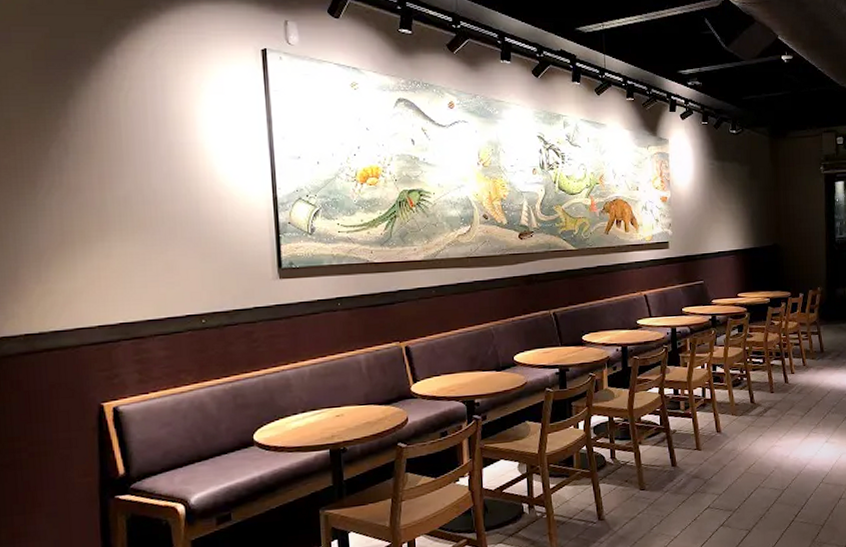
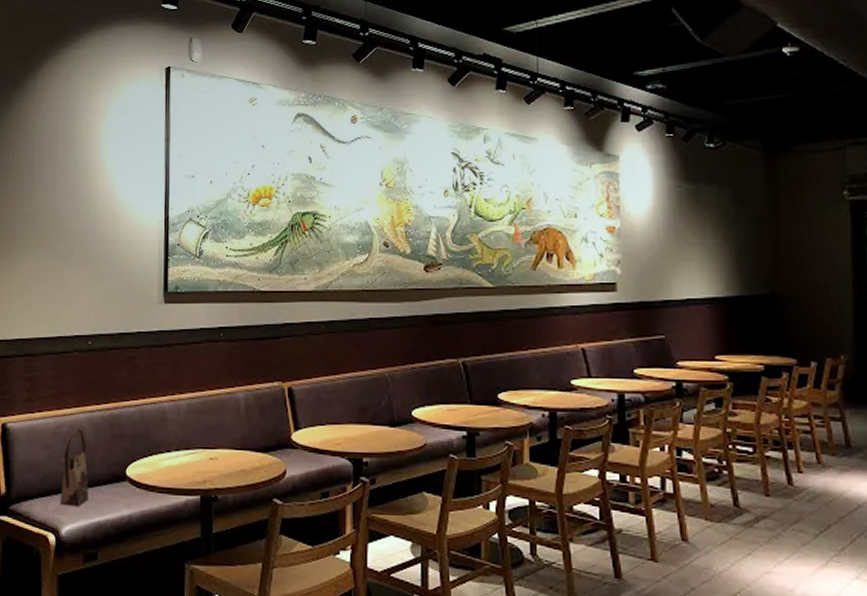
handbag: none [183,404,218,477] -> present [59,429,90,508]

